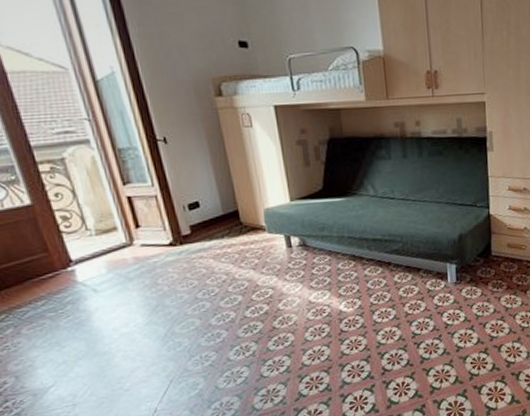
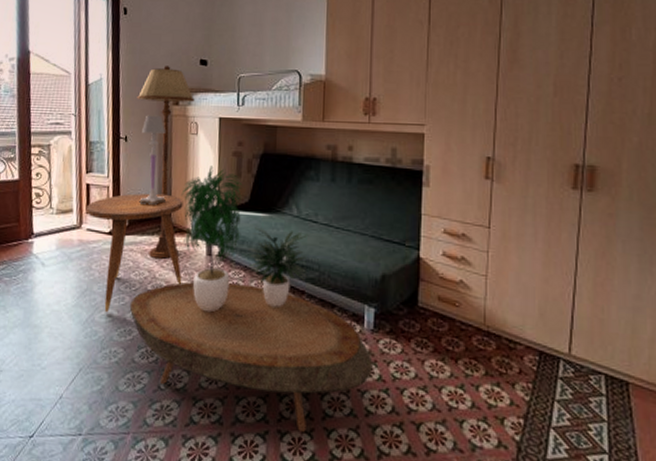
side table: none [133,194,266,323] -> present [86,193,183,313]
floor lamp: none [167,51,248,261] -> present [137,66,195,259]
table lamp: none [183,109,230,209] -> present [139,115,166,206]
coffee table: none [212,266,459,377] -> present [129,281,373,432]
potted plant: none [246,158,392,300] -> present [181,165,308,313]

